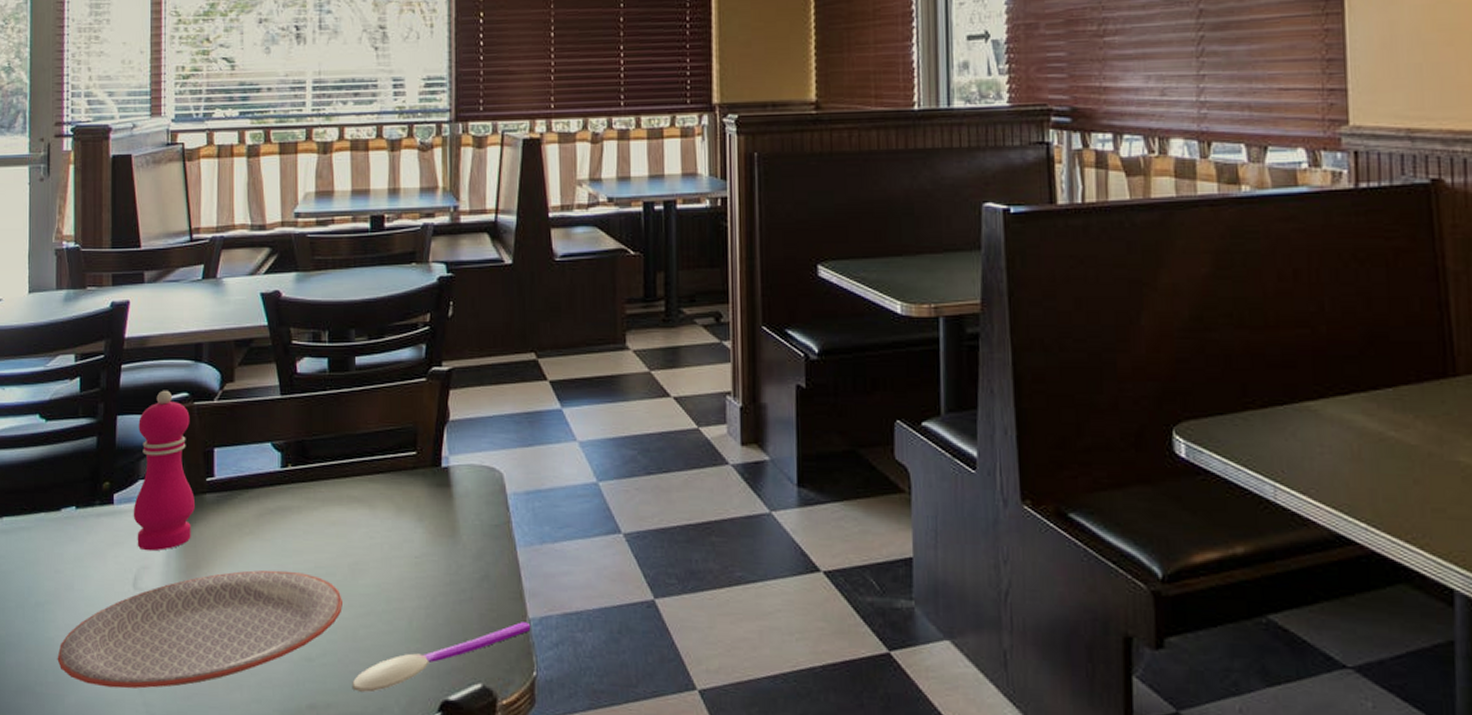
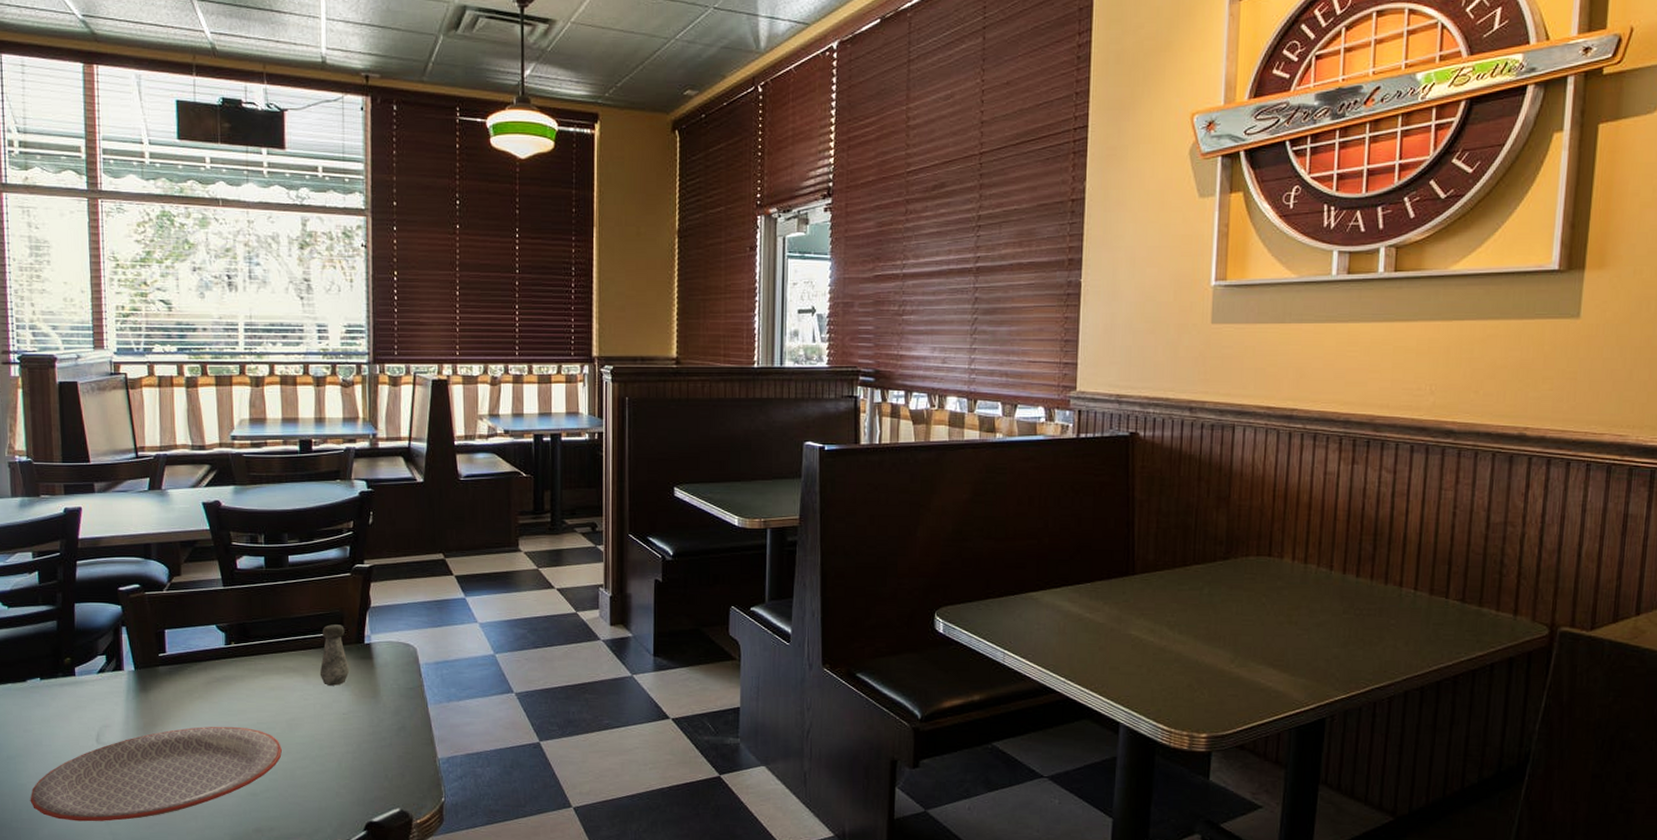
pepper mill: present [133,390,195,551] -> none [93,582,149,713]
spoon: present [352,622,531,693] -> none [291,761,440,818]
salt shaker: none [388,442,424,521] -> present [319,624,350,686]

